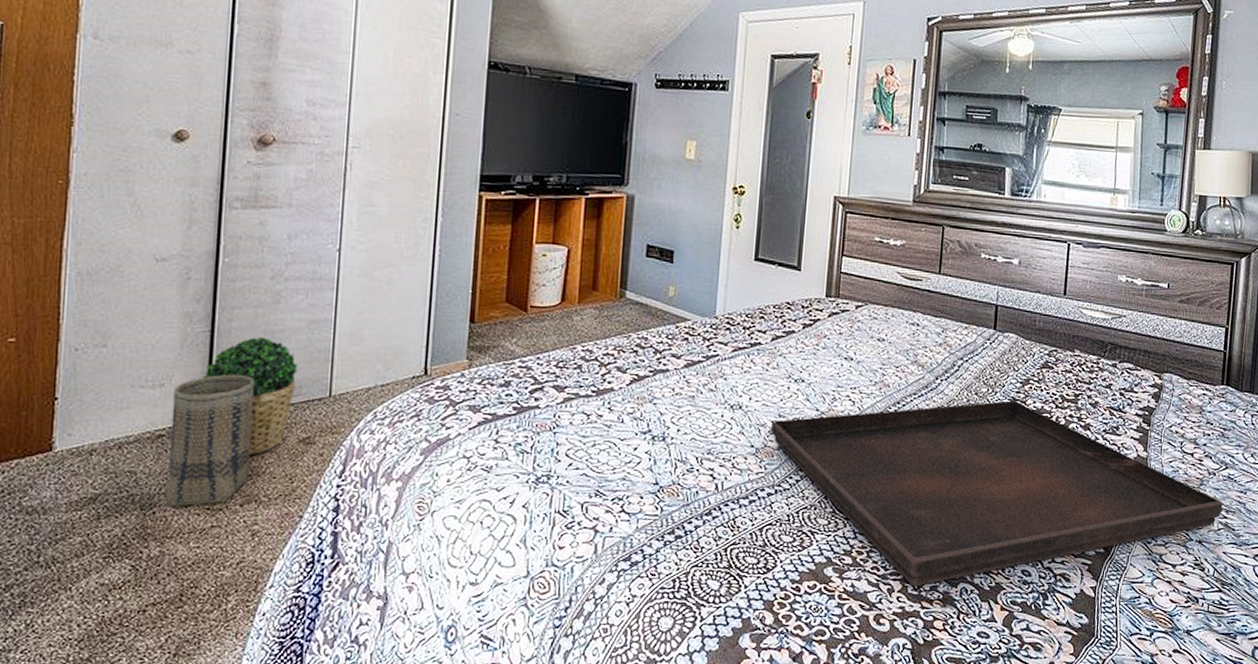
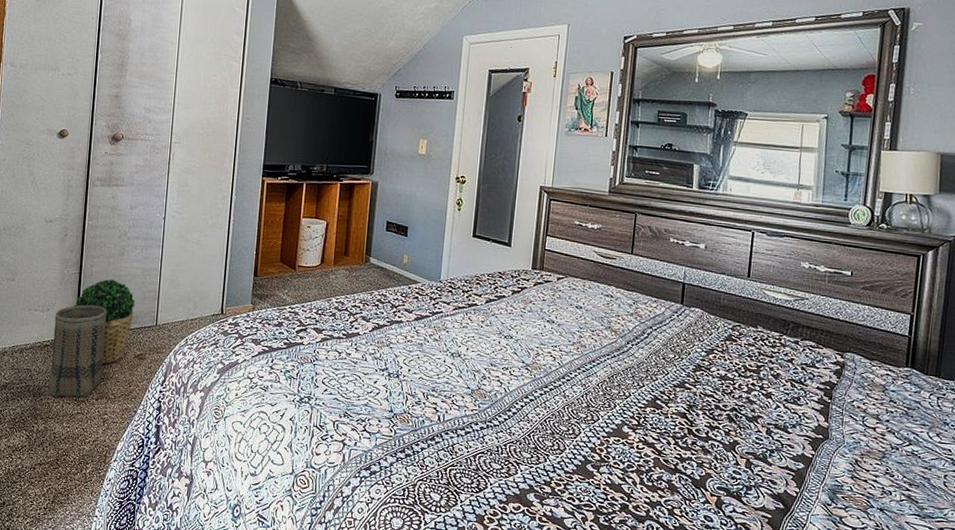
serving tray: present [770,400,1223,587] -> none [483,366,906,519]

